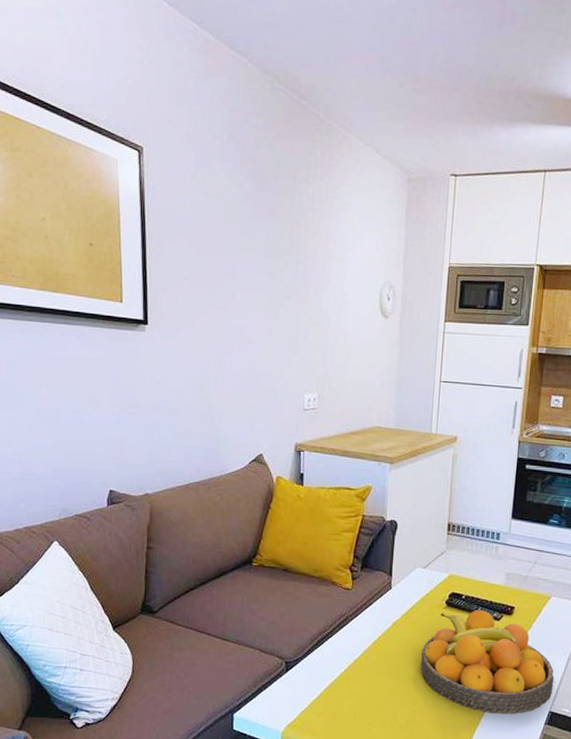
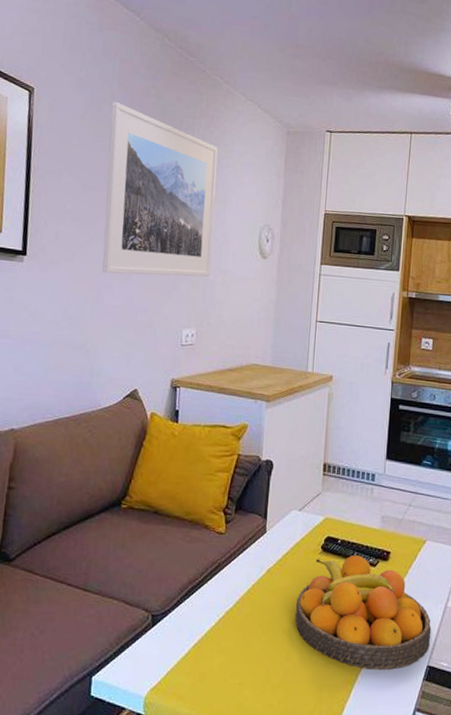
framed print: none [222,156,335,340] -> present [102,101,218,277]

